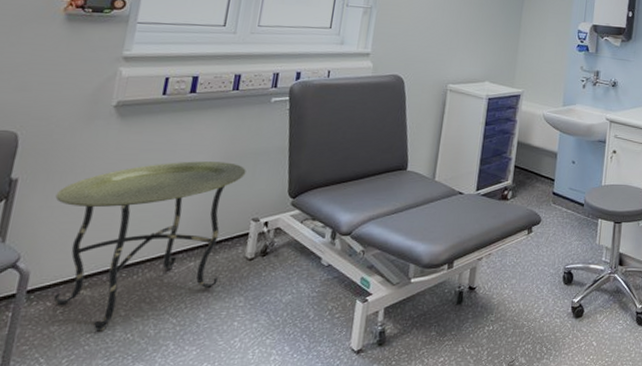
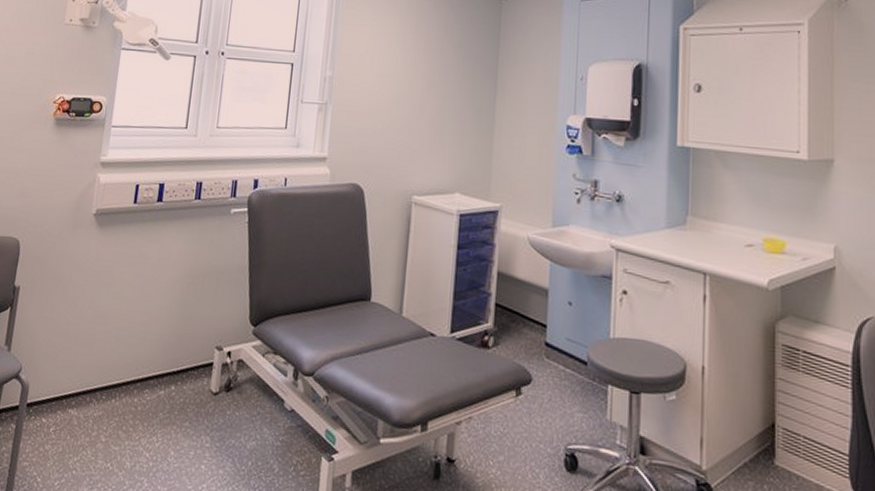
side table: present [53,161,246,332] -> none [47,277,209,457]

